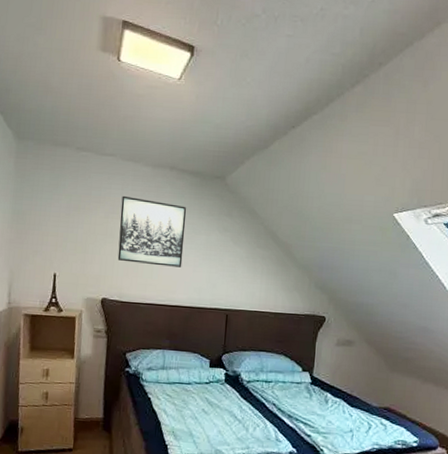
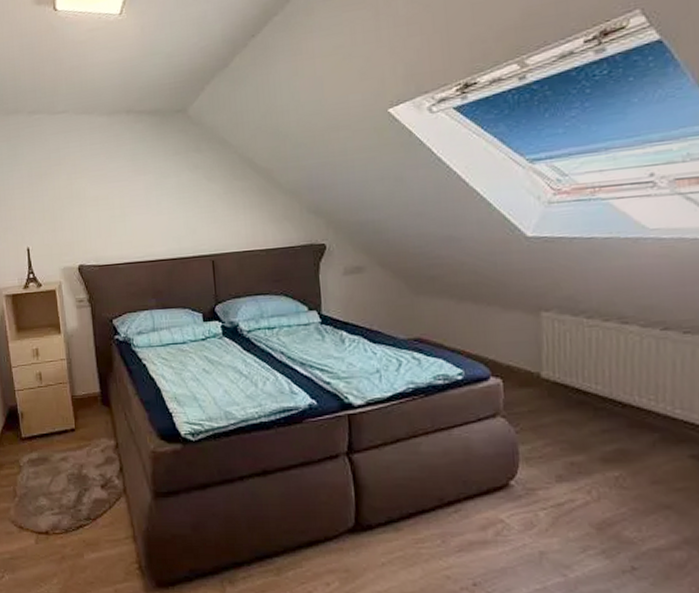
wall art: present [117,195,187,268] -> none [81,150,156,223]

